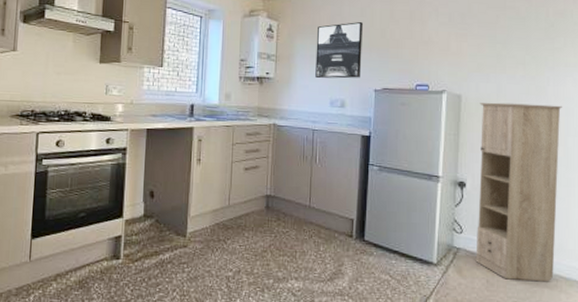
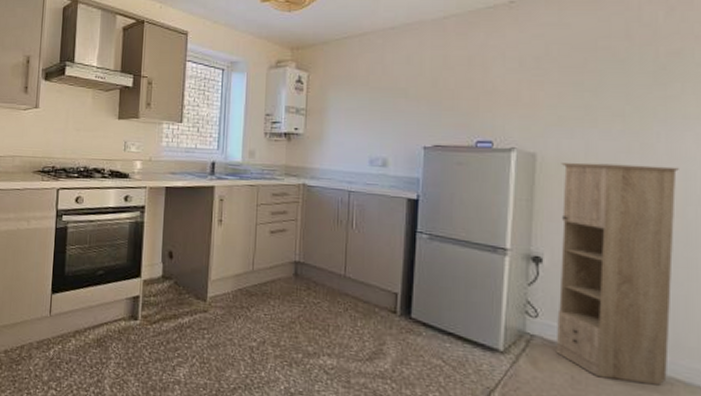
wall art: present [315,22,364,79] -> none [352,70,410,135]

